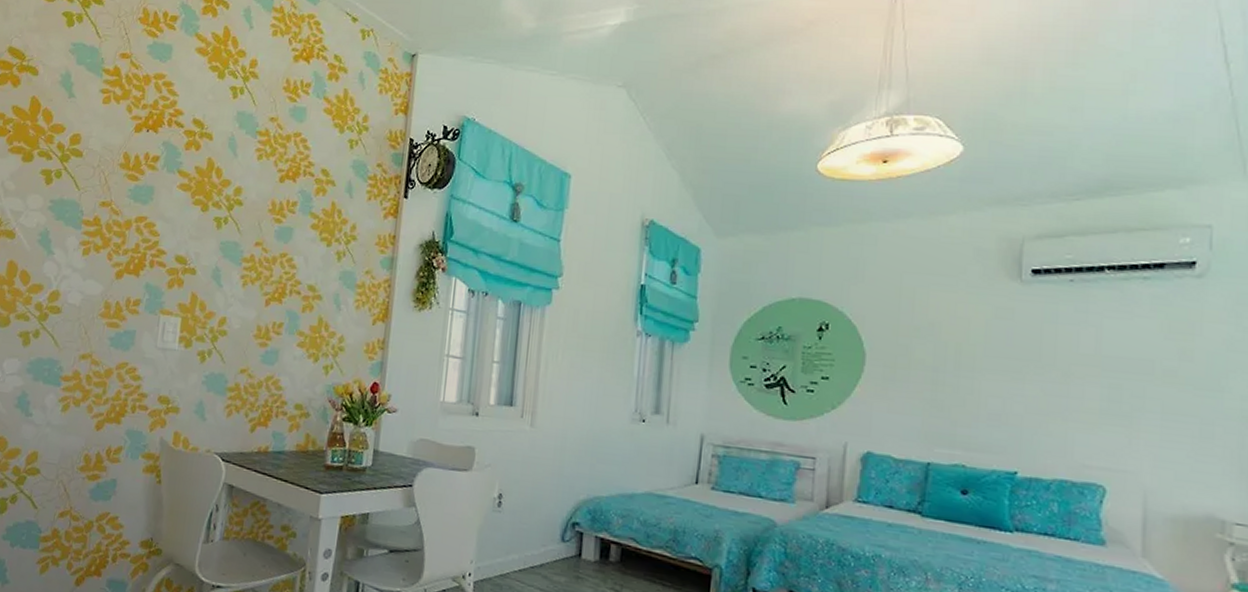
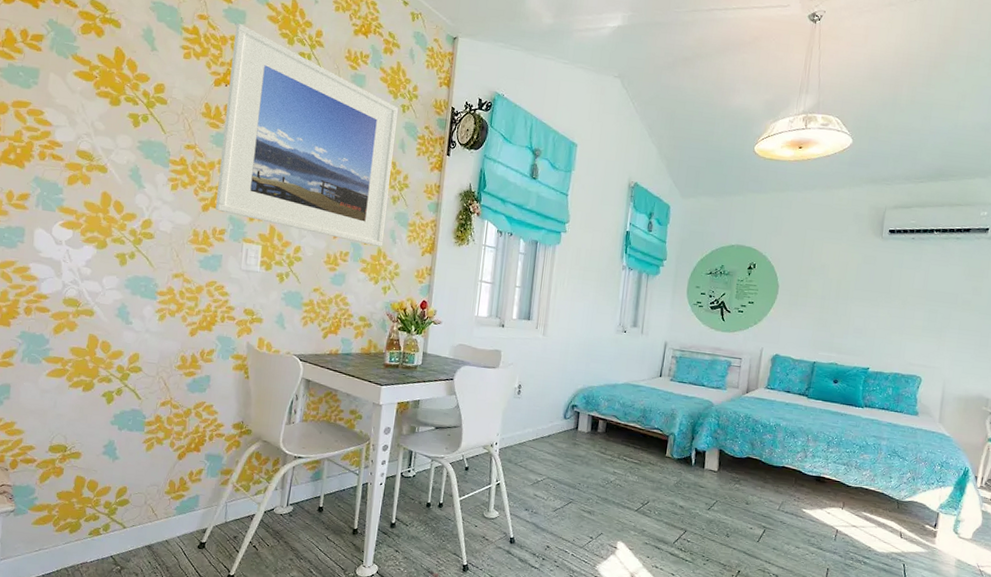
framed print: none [130,59,345,315] -> present [215,23,398,247]

